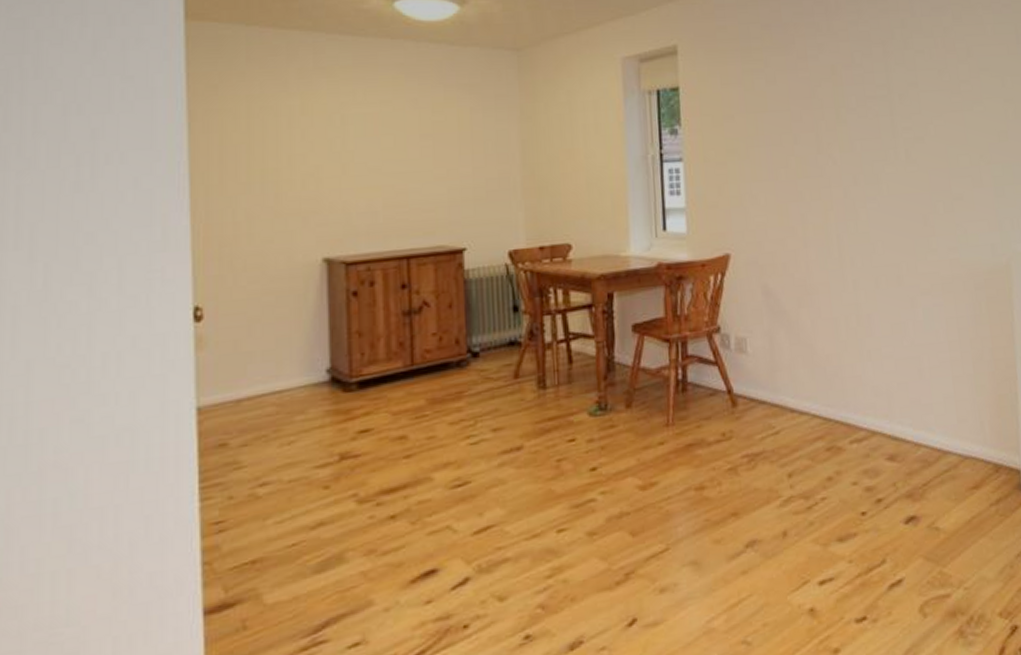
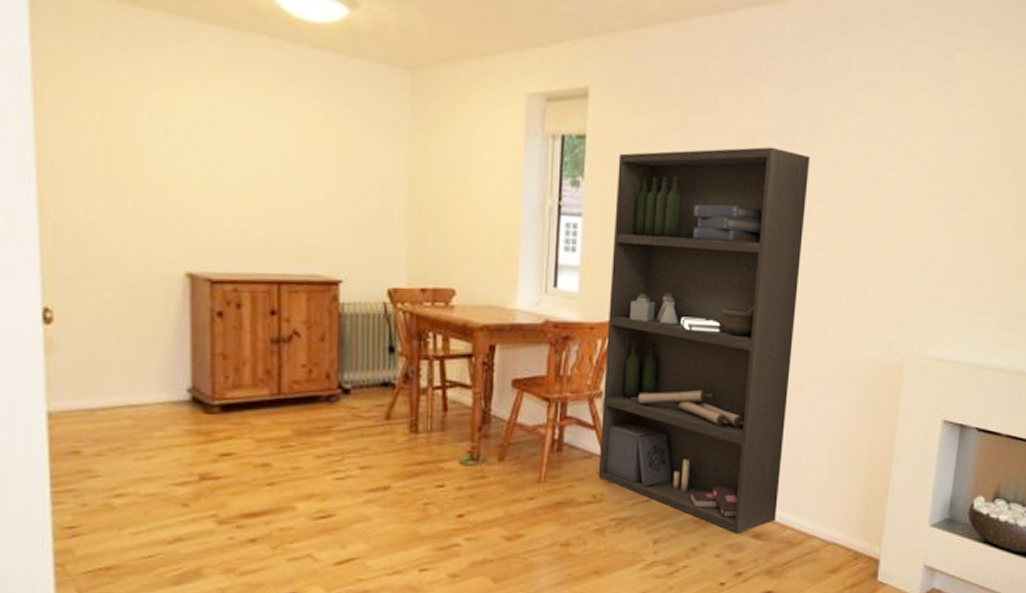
bookshelf: none [710,76,909,457] -> present [598,146,811,533]

